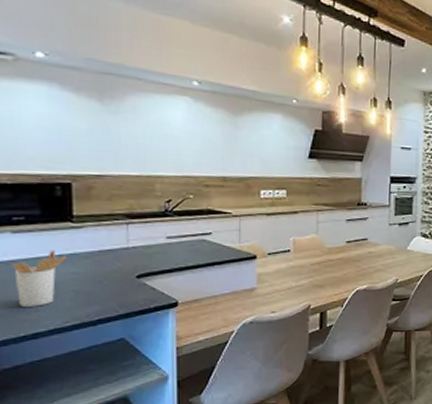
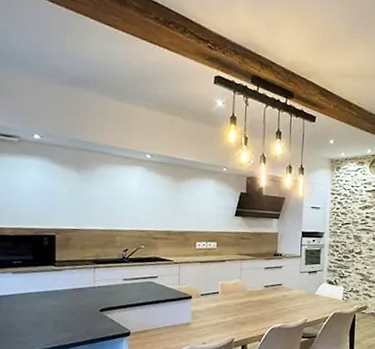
utensil holder: present [11,250,68,307] -> none [11,287,51,331]

